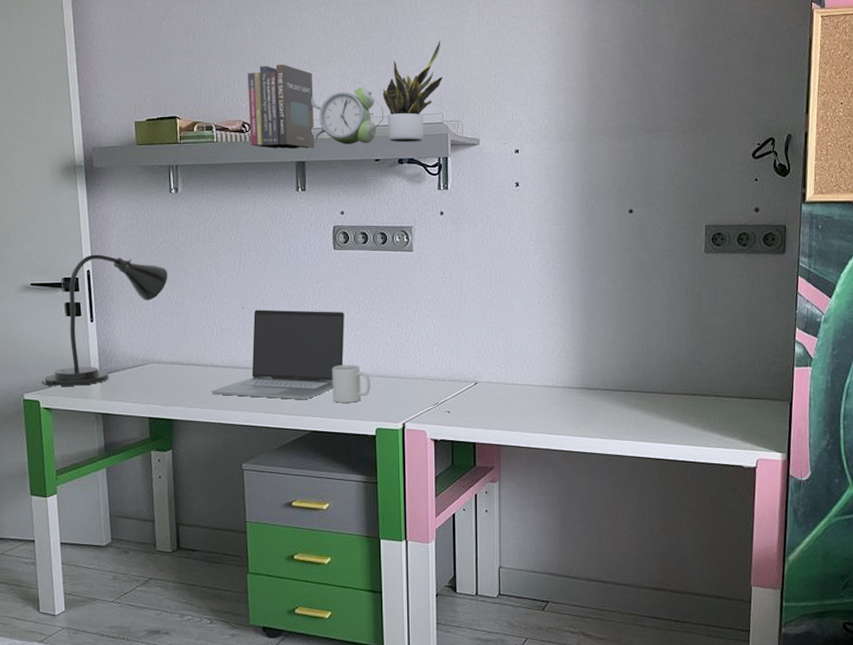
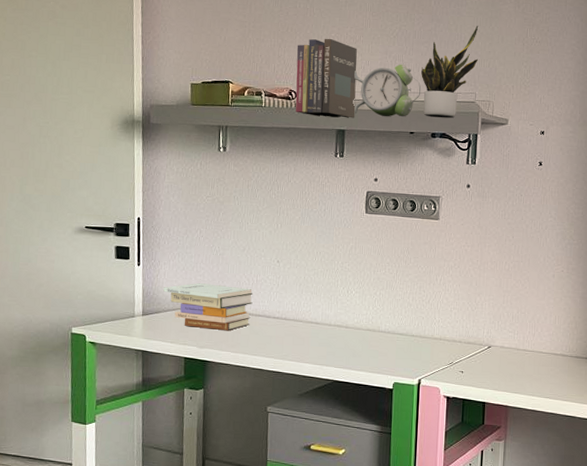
desk lamp: present [41,254,168,388] -> none [88,203,212,324]
books: none [121,336,219,386] -> present [163,283,253,331]
laptop: present [212,309,345,400] -> none [244,264,372,352]
mug: present [332,364,371,403] -> none [355,321,391,357]

